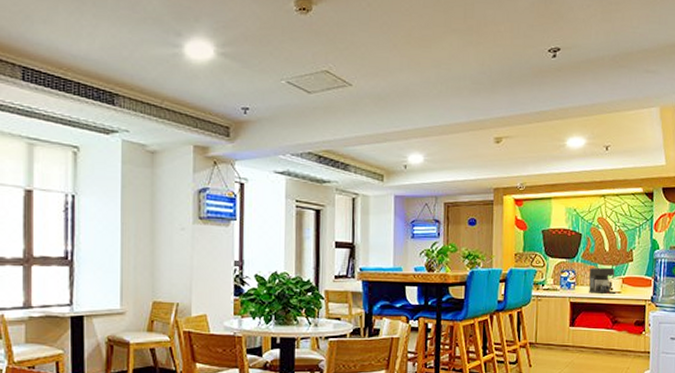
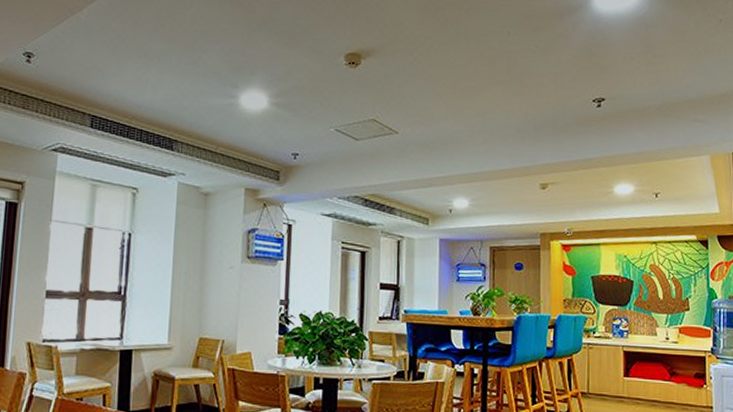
coffee maker: present [589,267,617,295] -> none [643,316,673,345]

